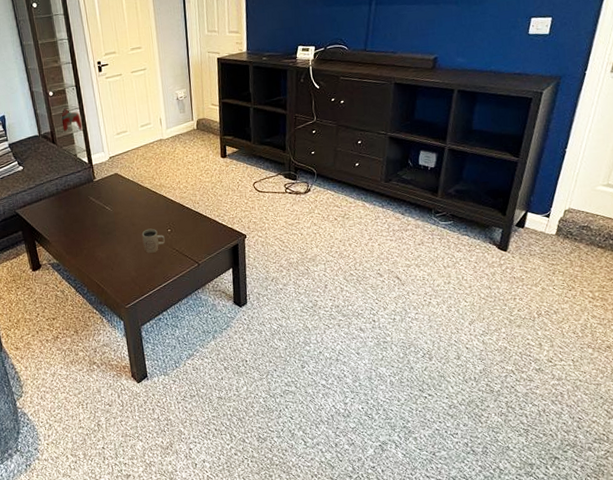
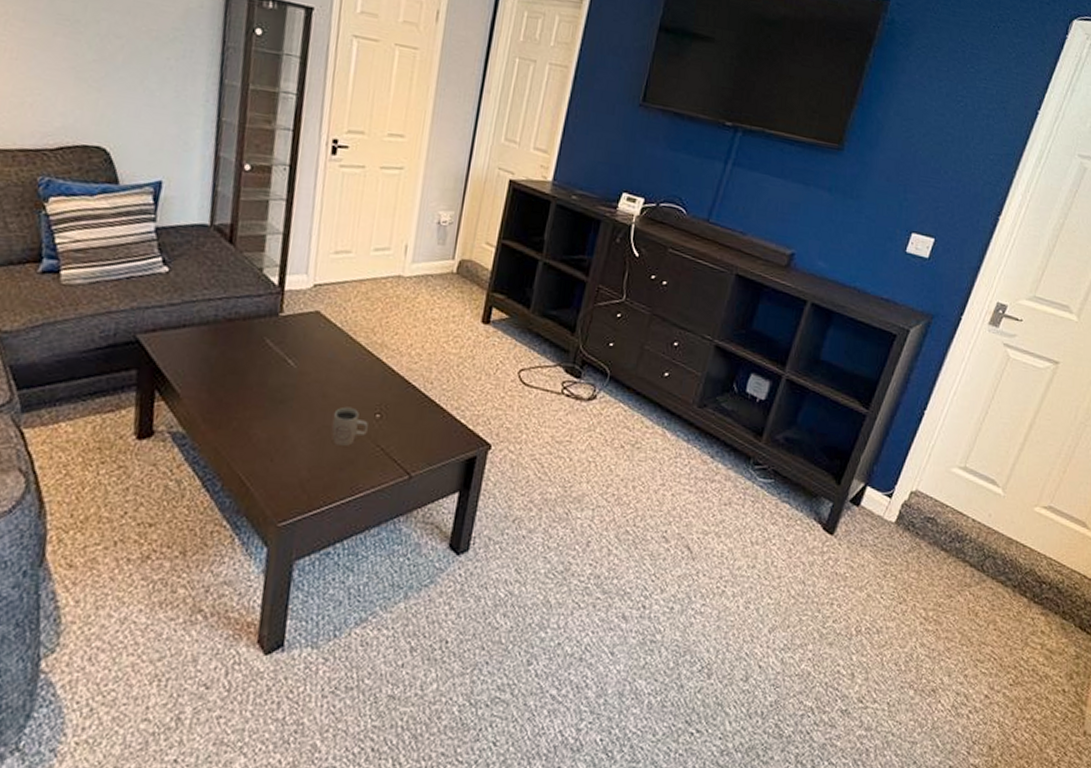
decorative figurine: present [60,106,82,132] -> none [252,190,286,233]

